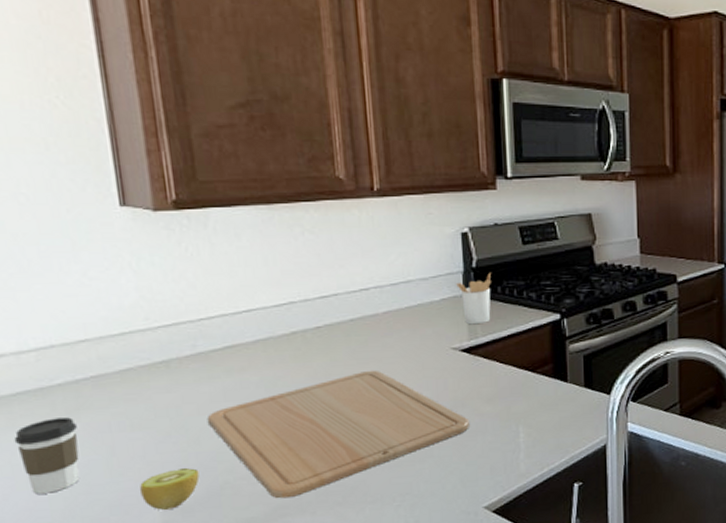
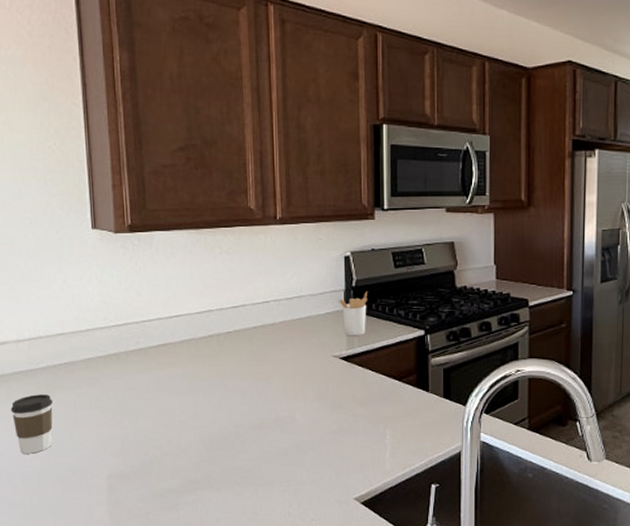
fruit: present [139,467,200,510] -> none [92,441,136,475]
chopping board: present [206,370,469,499] -> none [143,371,345,475]

